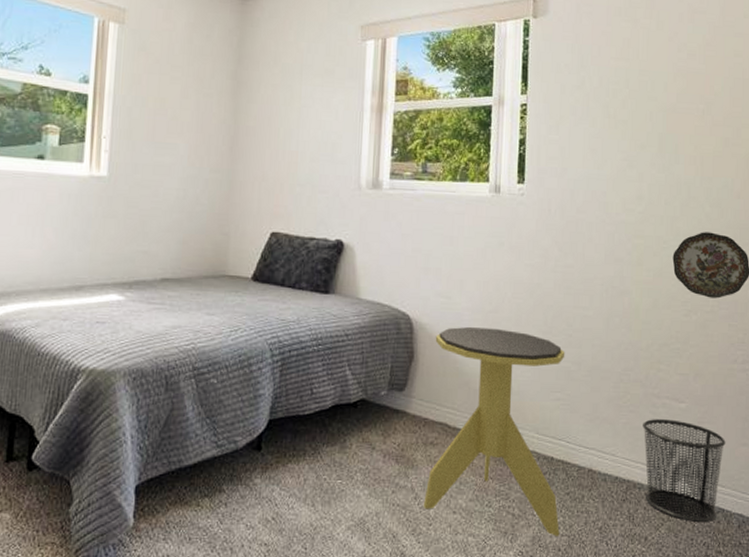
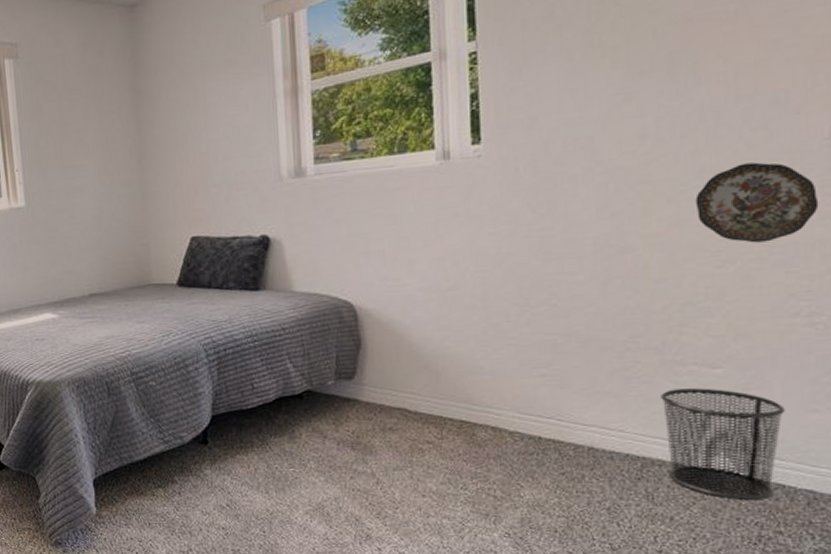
side table: present [423,327,565,536] -> none [384,306,555,518]

